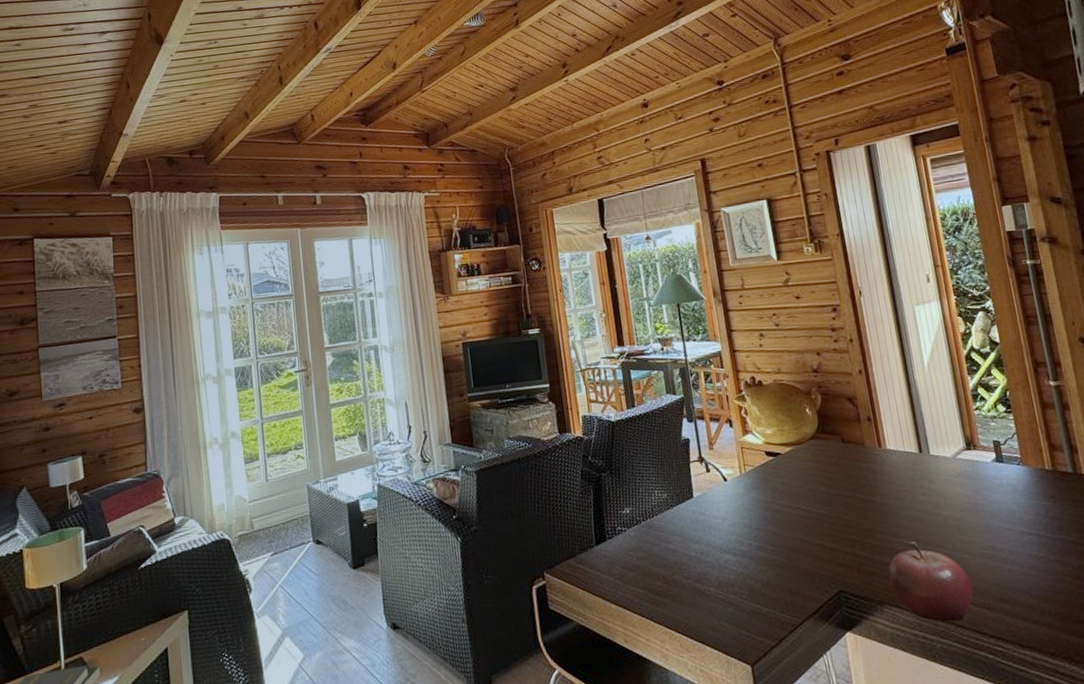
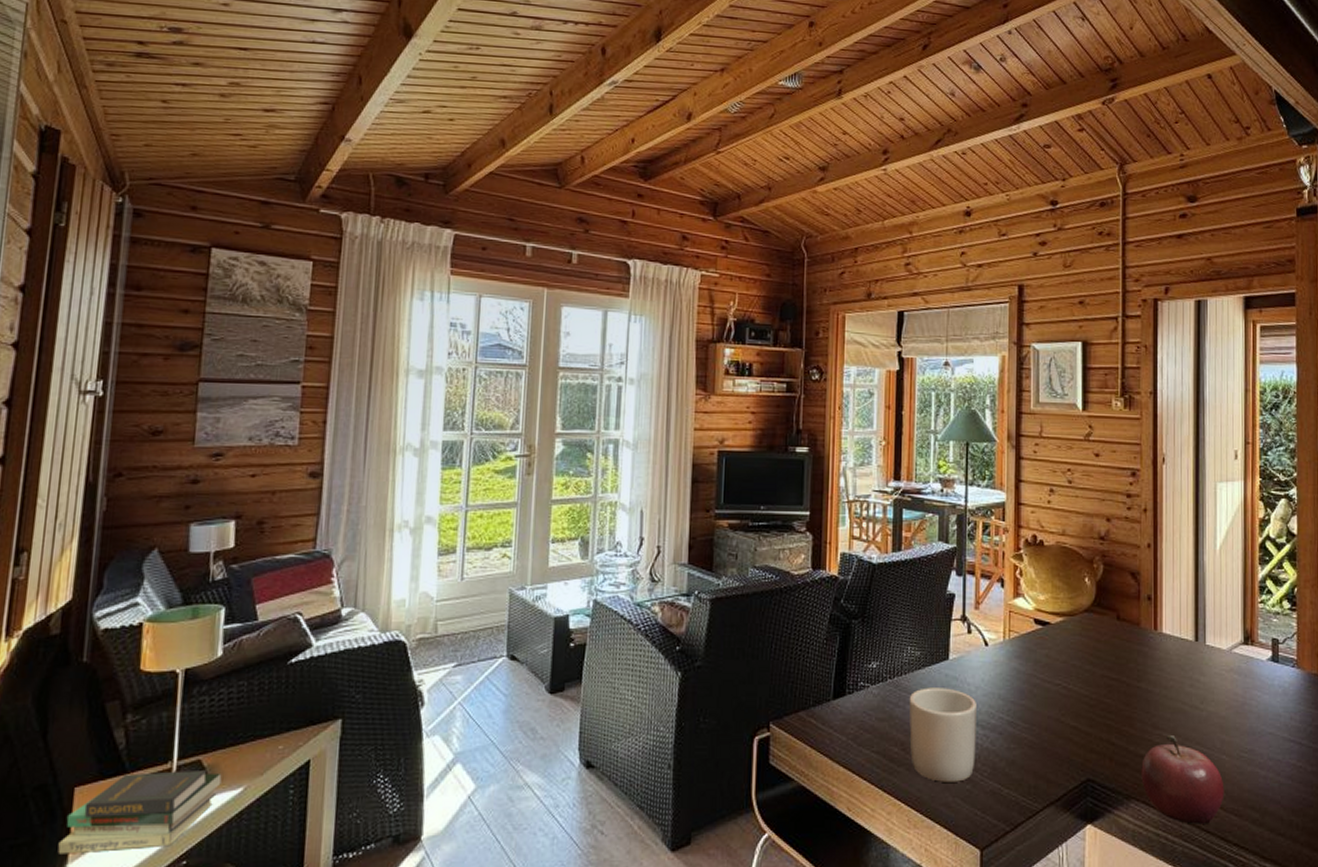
mug: none [663,523,733,608] -> present [909,688,978,782]

